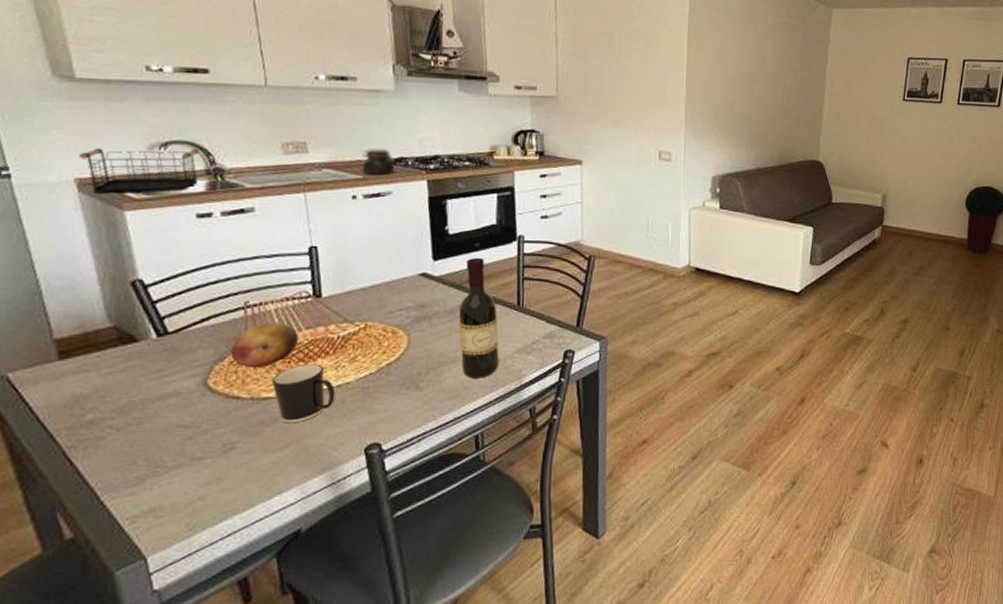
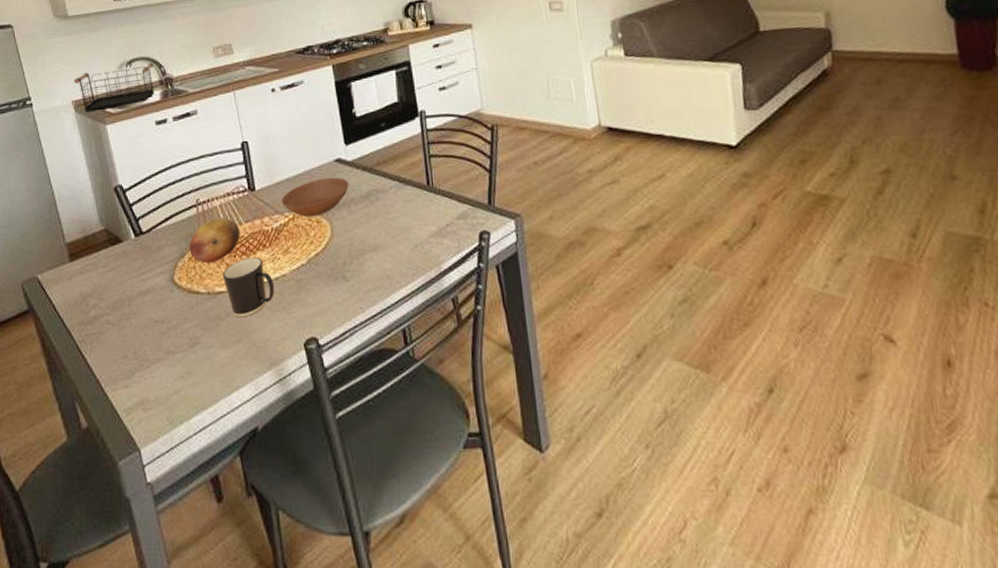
bowl: none [352,290,434,327] -> present [281,177,349,217]
jar: present [361,149,394,175] -> none [275,40,303,67]
wine bottle: present [459,257,499,378] -> none [373,137,417,267]

